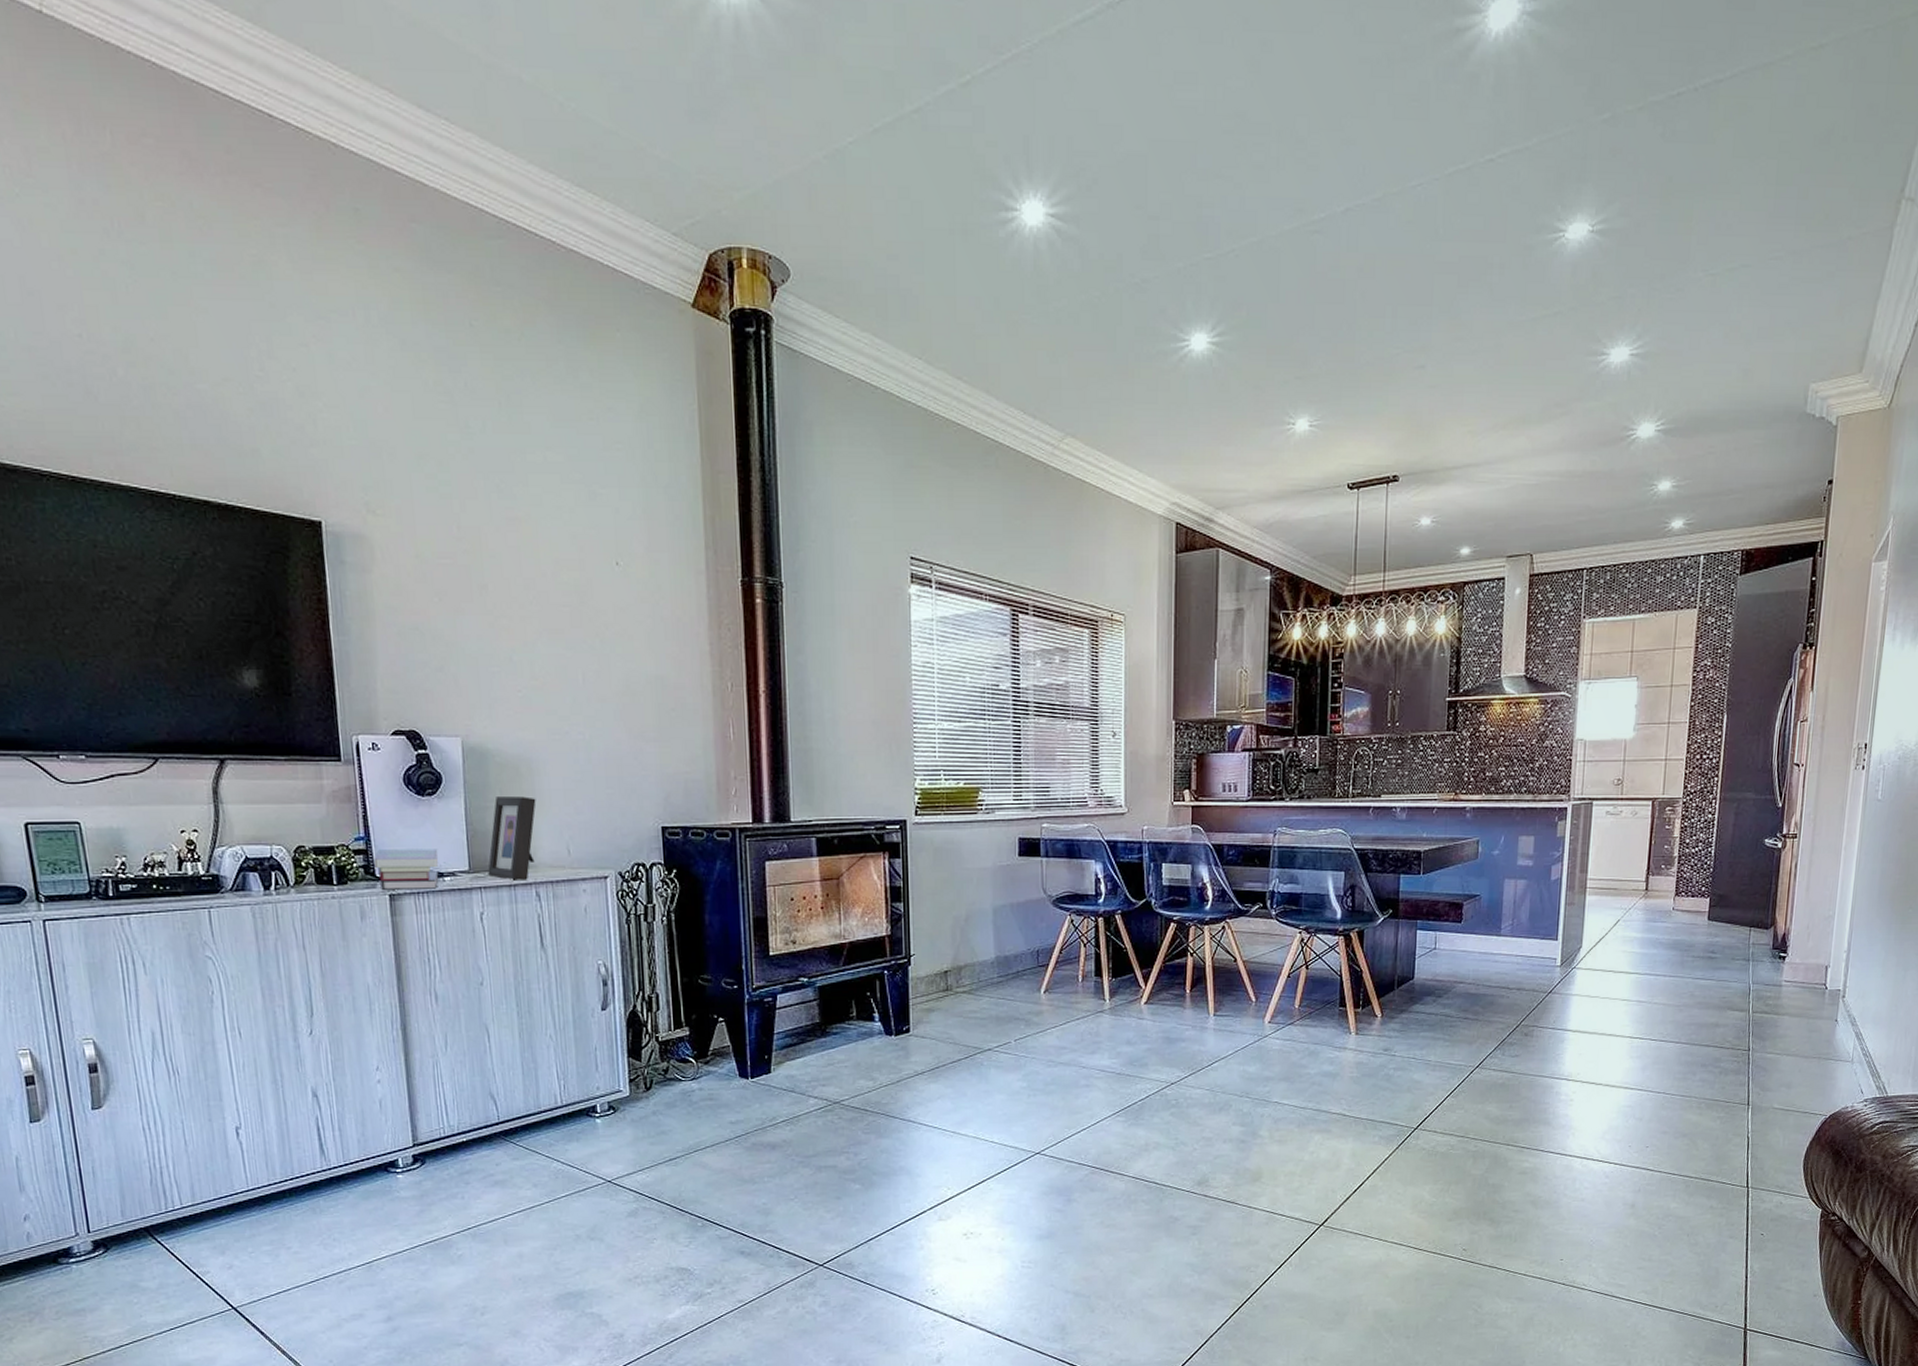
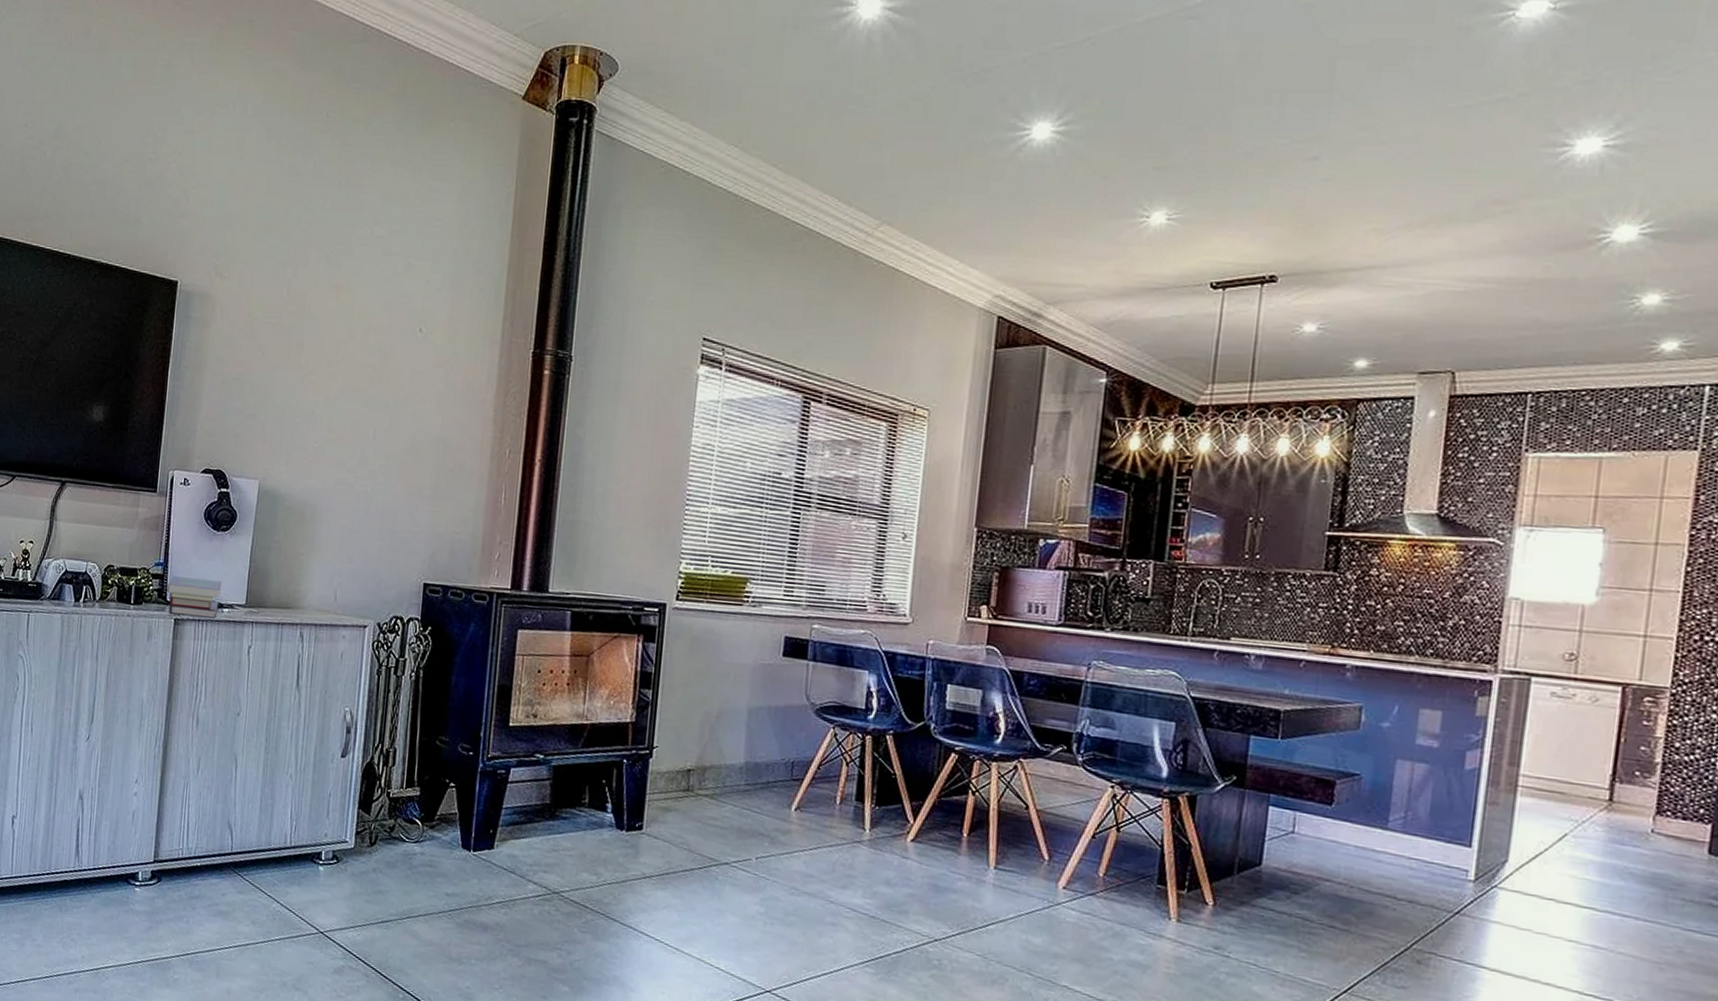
picture frame: present [488,796,536,880] -> none [261,538,315,620]

